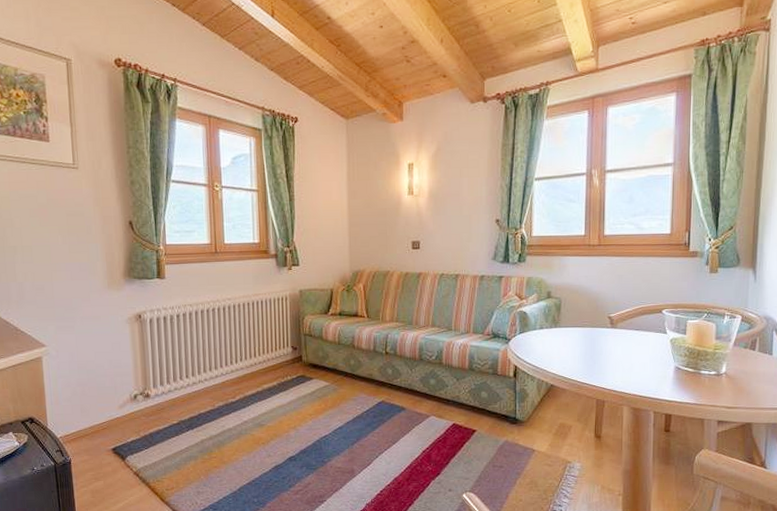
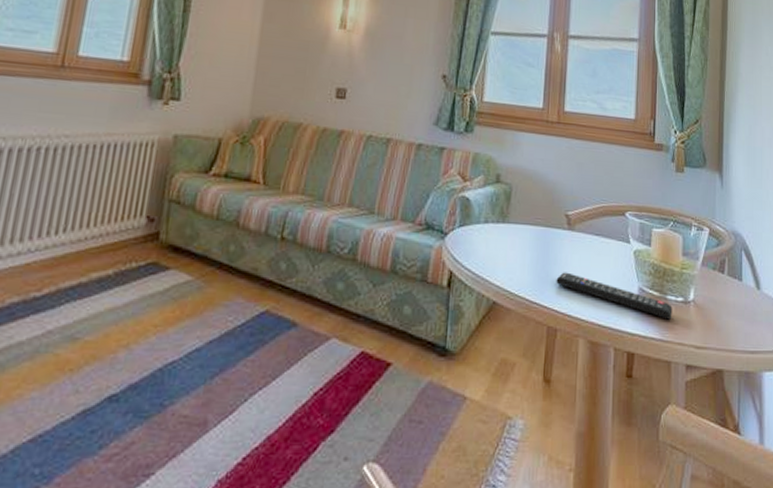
remote control: none [602,359,706,389] -> present [556,272,672,320]

